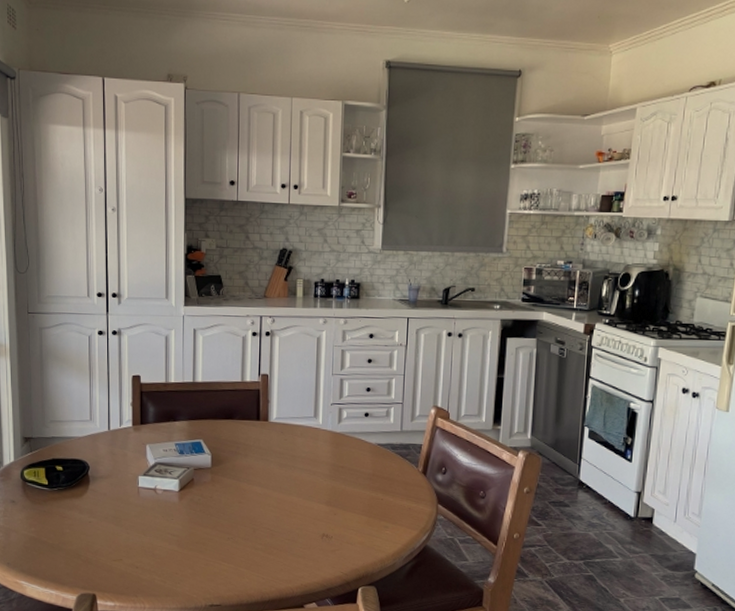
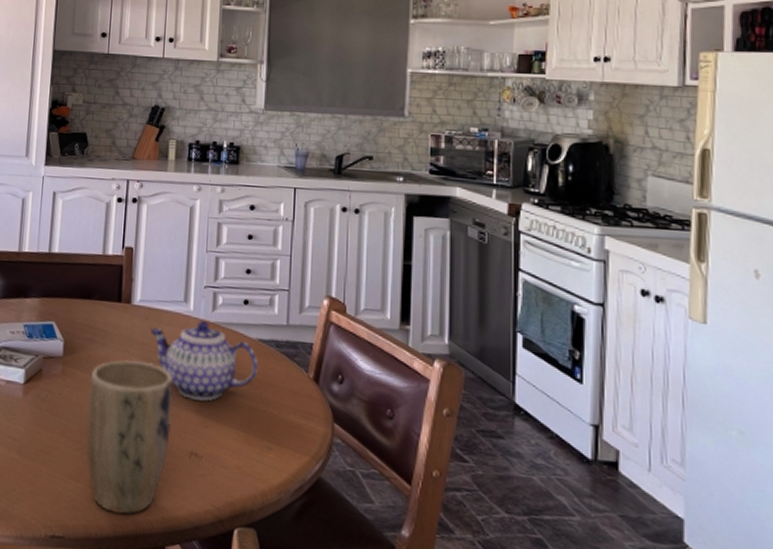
plant pot: none [234,466,307,585] -> present [85,359,174,515]
teapot: none [285,431,377,495] -> present [149,320,258,401]

